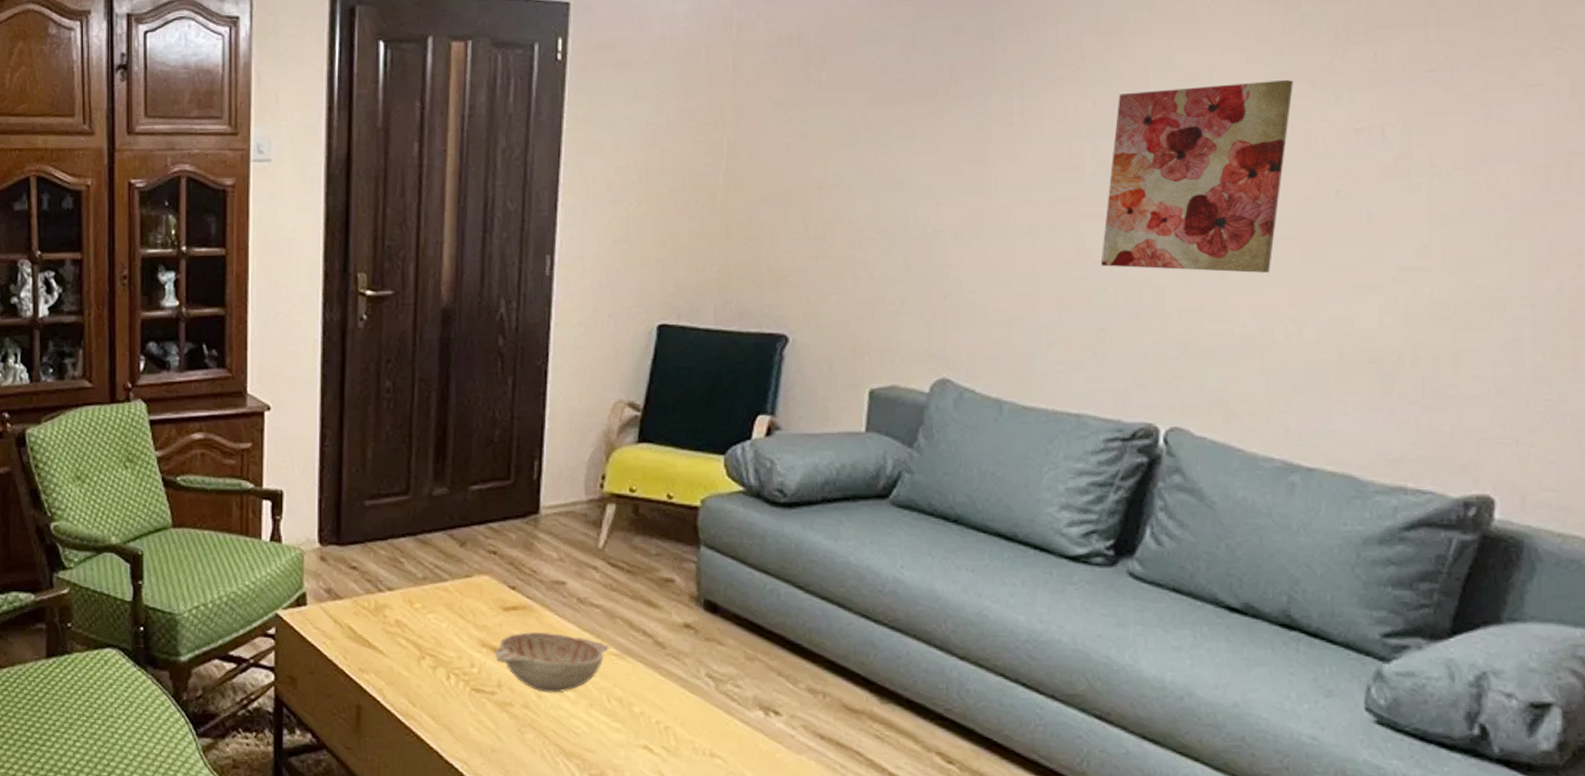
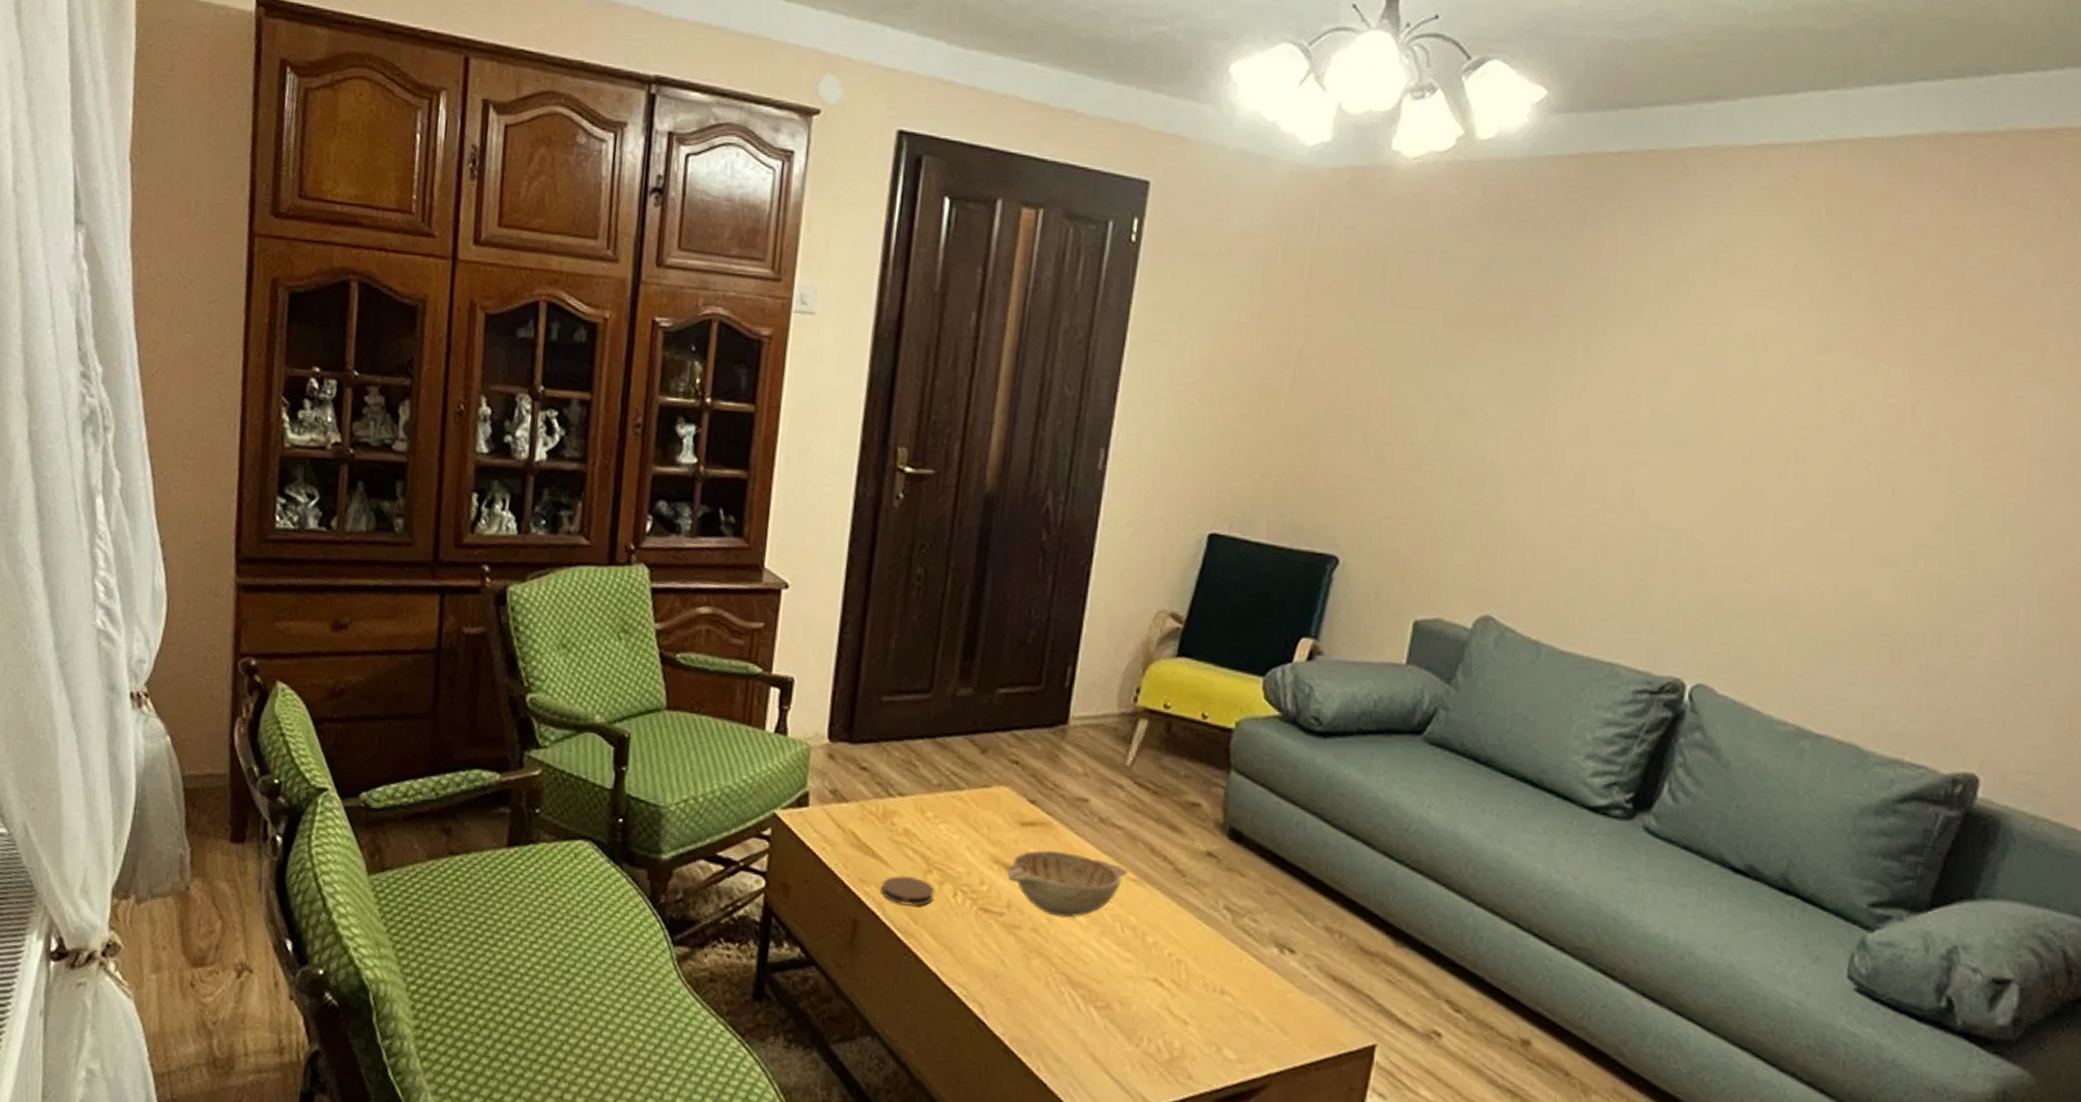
coaster: none [379,662,430,690] -> present [881,875,935,906]
wall art: present [1100,79,1293,273] -> none [1646,343,1838,537]

